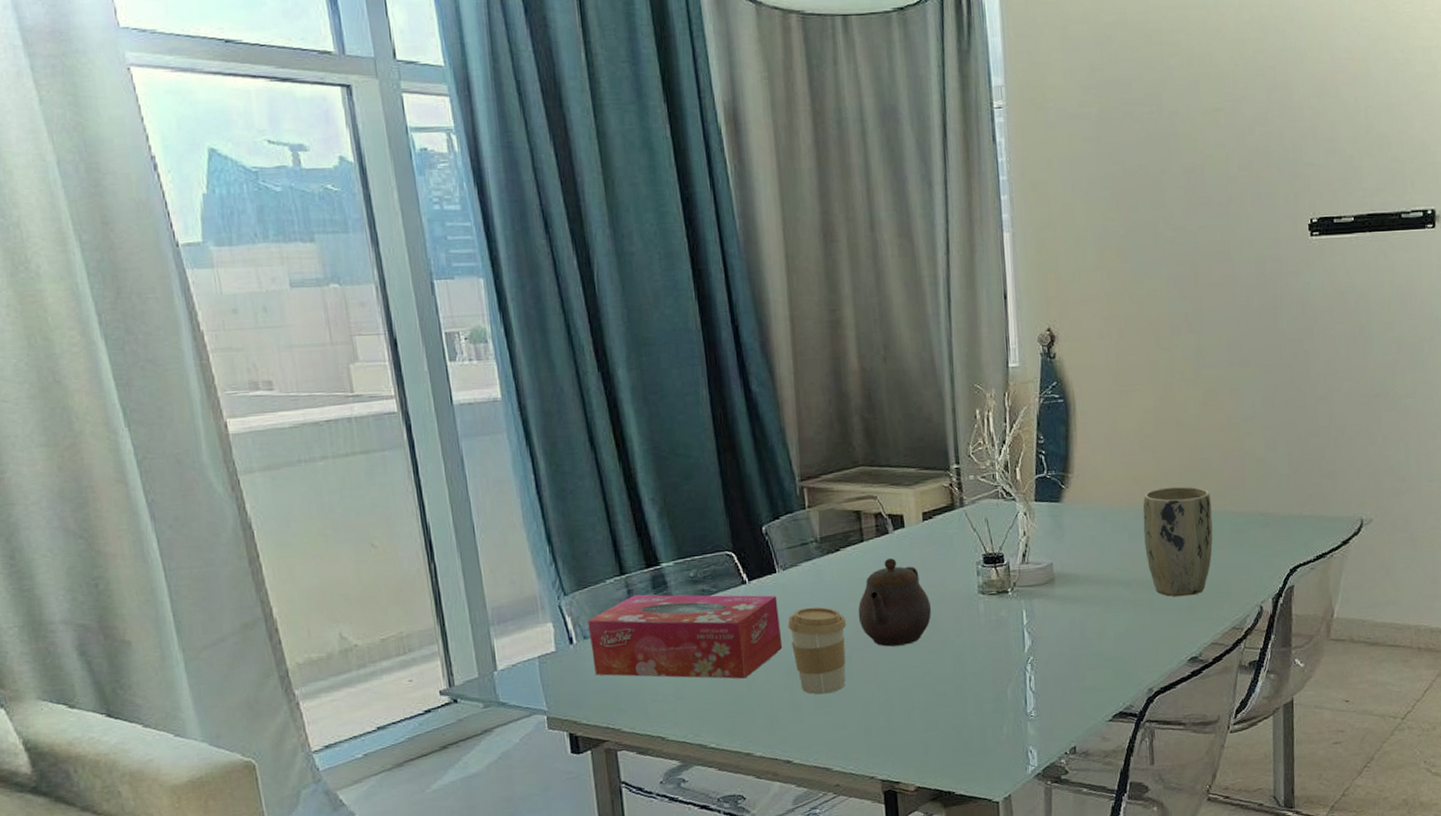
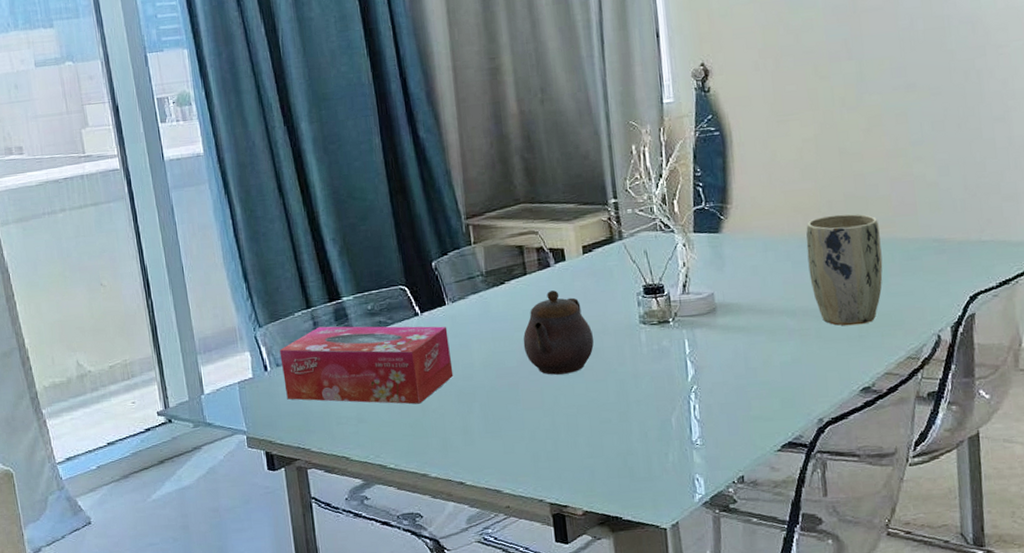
coffee cup: present [787,607,847,695] -> none [457,337,513,420]

